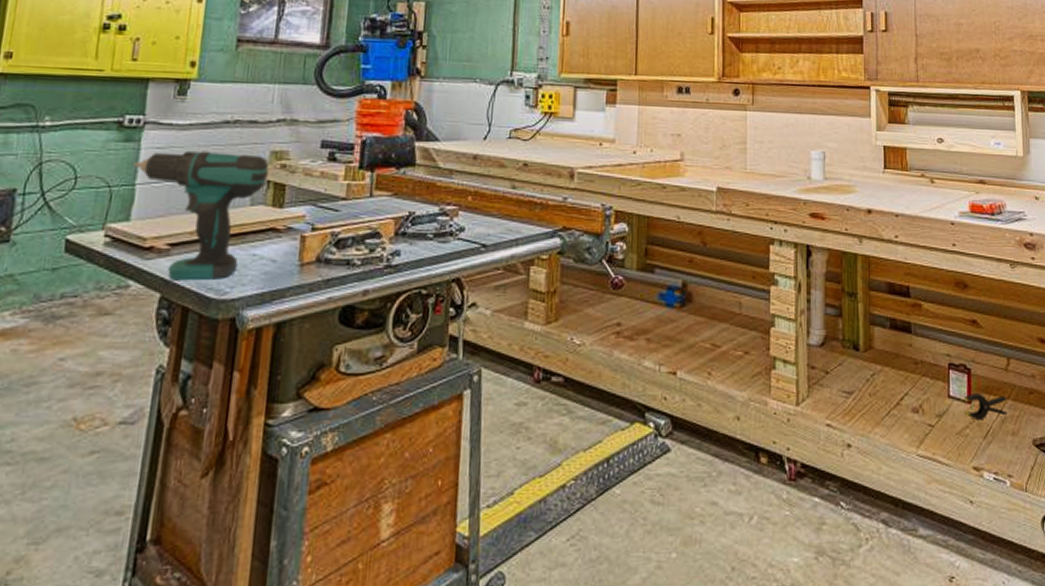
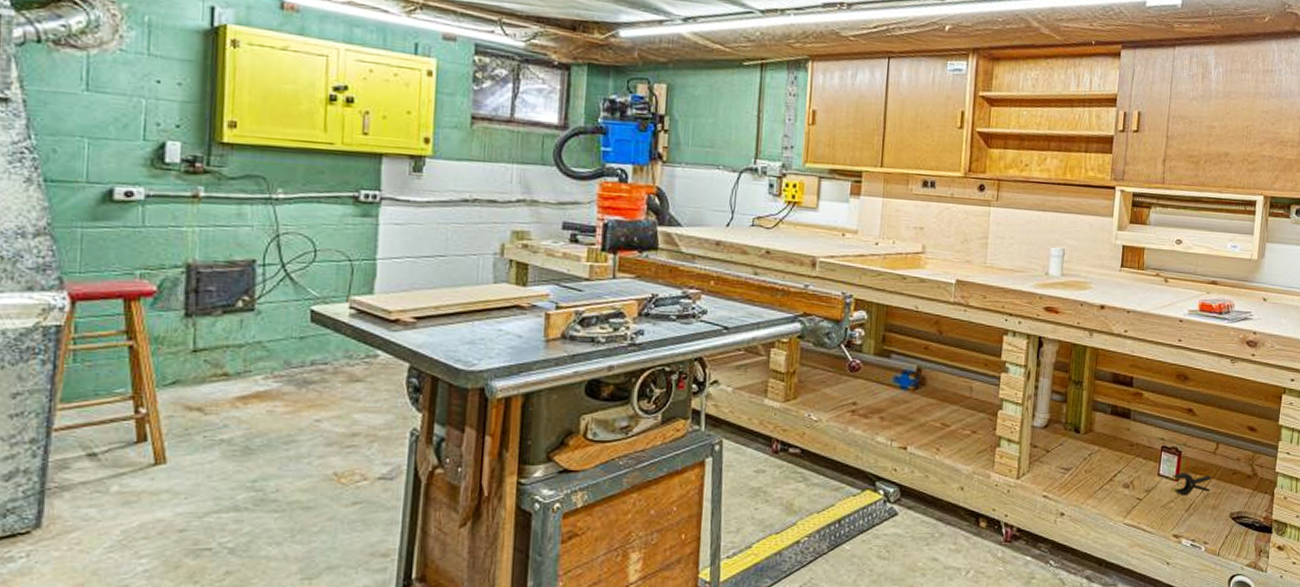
power drill: present [134,150,269,281] -> none [374,227,511,352]

